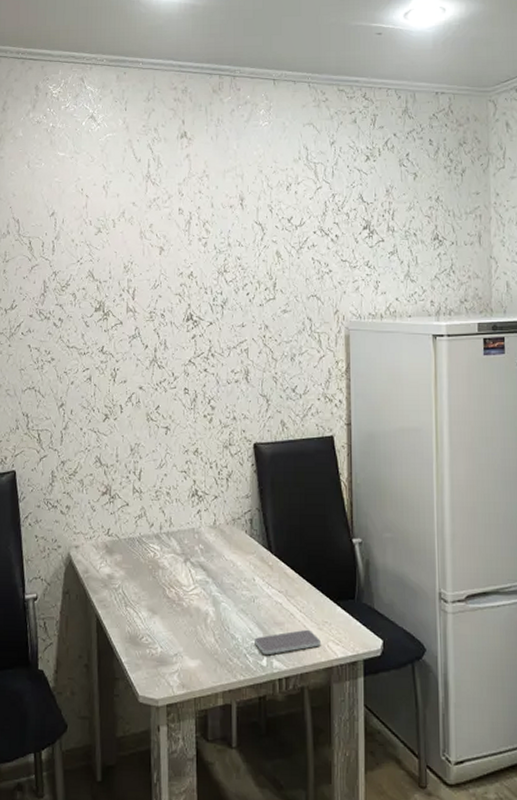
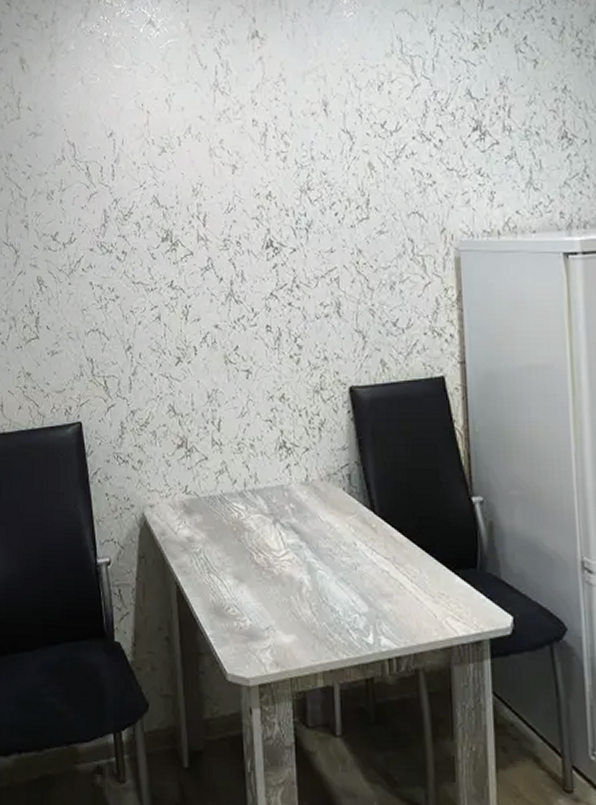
smartphone: present [255,629,320,656] -> none [358,602,437,632]

